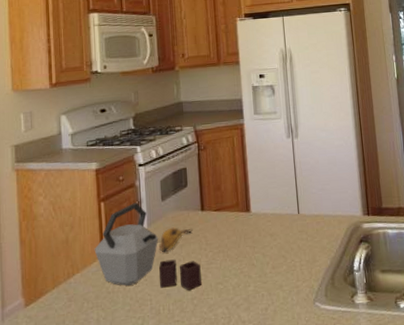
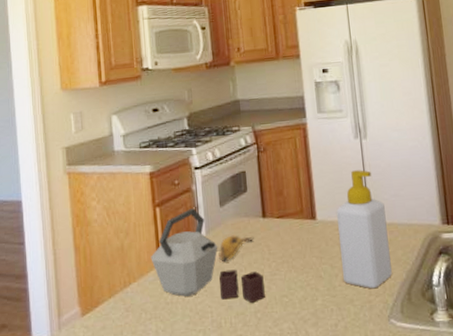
soap bottle: none [268,166,318,275] -> present [336,170,392,289]

